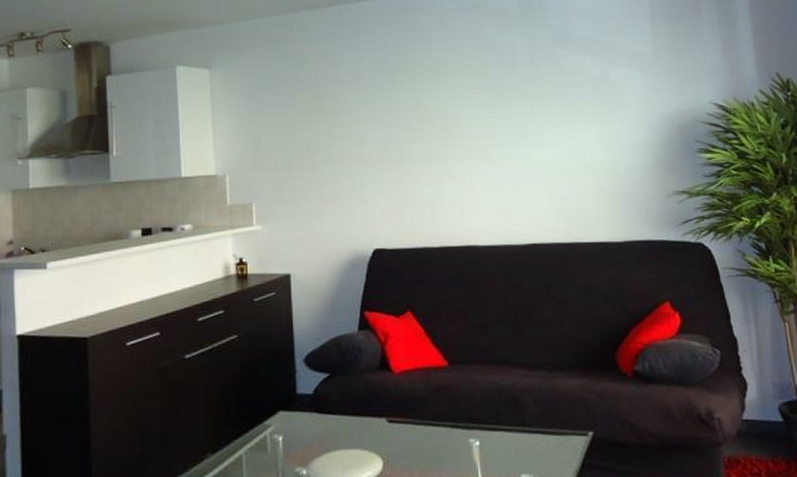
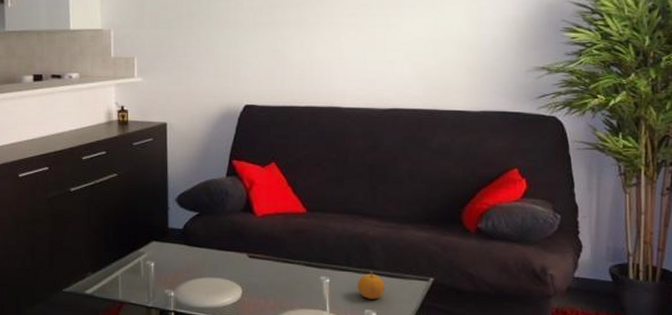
fruit: none [511,429,541,462] -> present [358,271,385,299]

